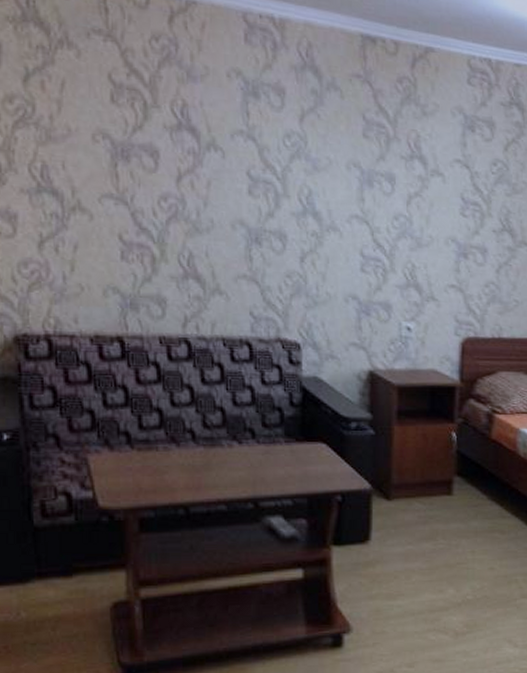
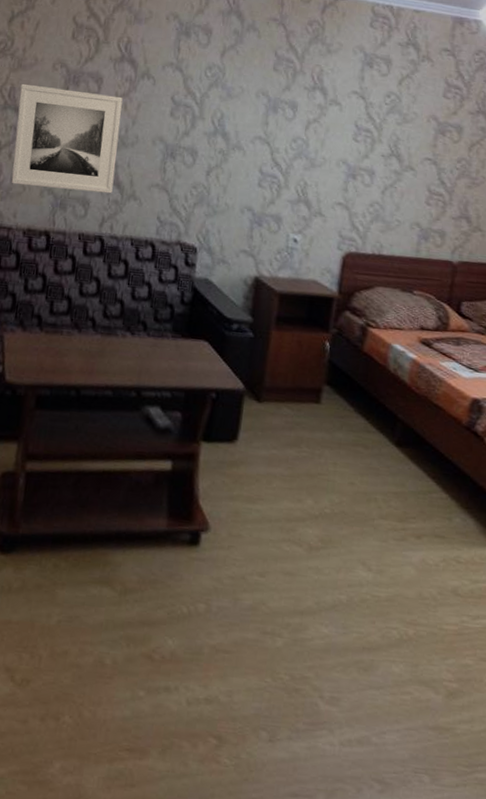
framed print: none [55,160,192,289] -> present [11,83,123,194]

